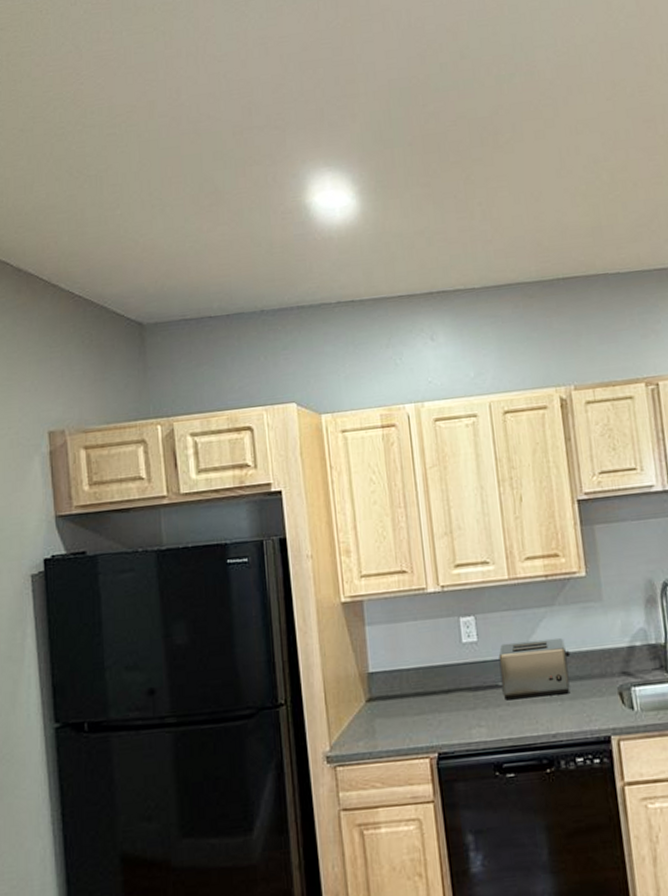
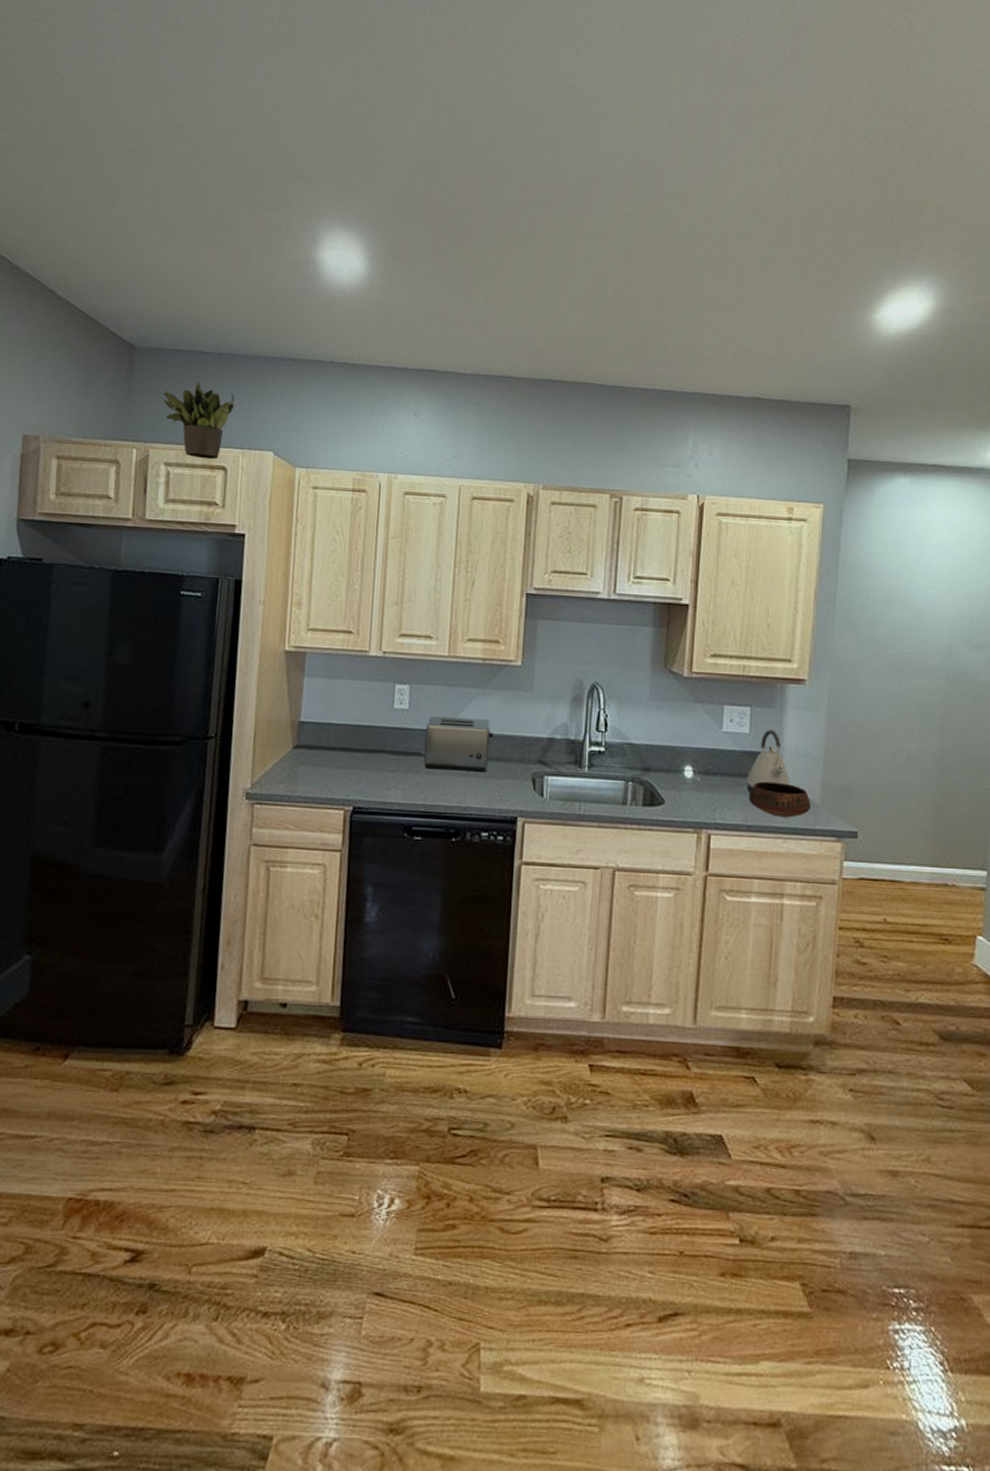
potted plant: none [179,346,251,423] -> present [163,380,235,460]

